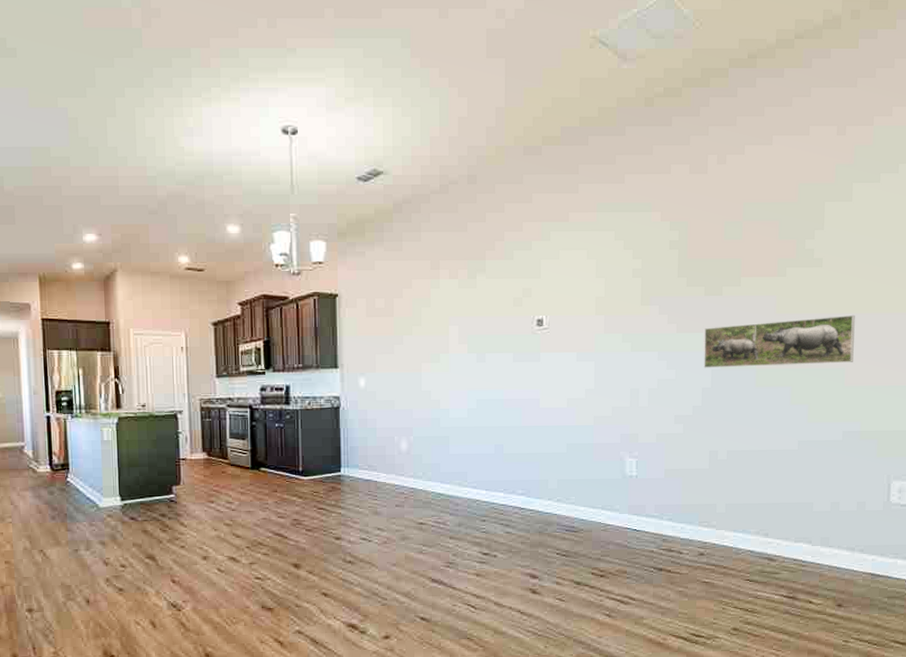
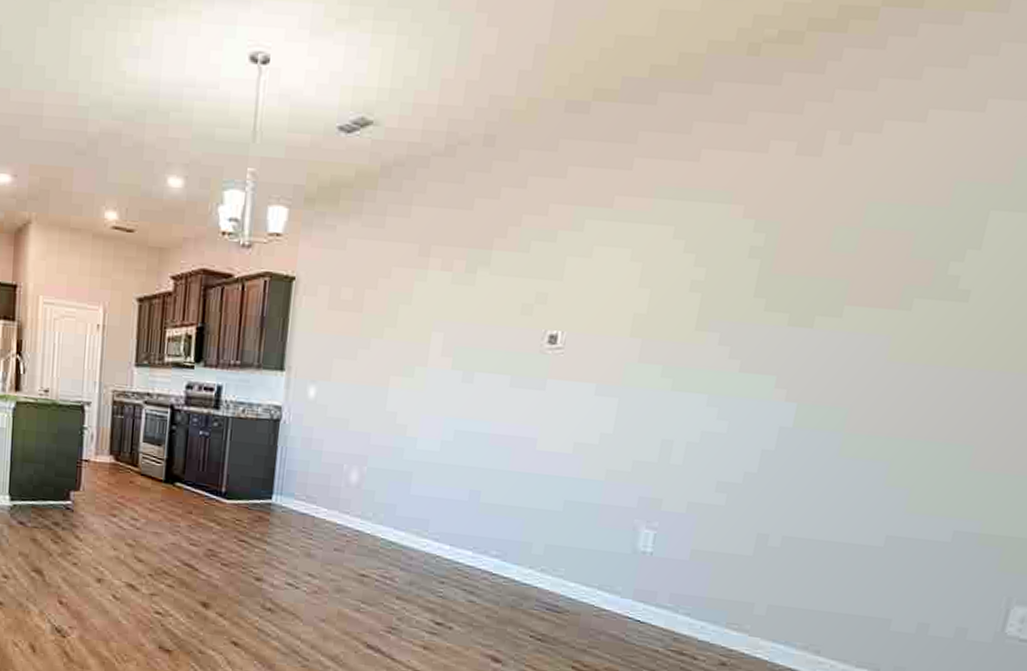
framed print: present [704,314,855,368] -> none [769,369,1004,439]

